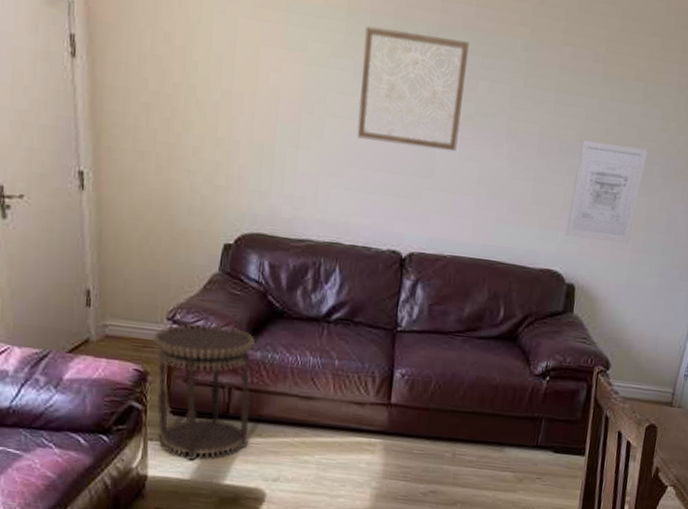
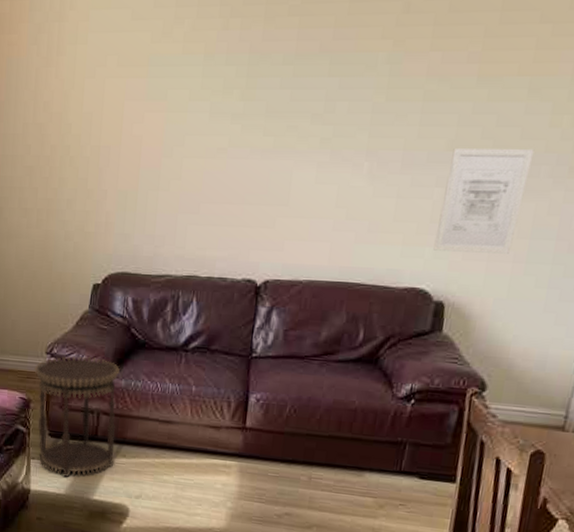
wall art: present [357,26,470,152] -> none [213,64,328,177]

